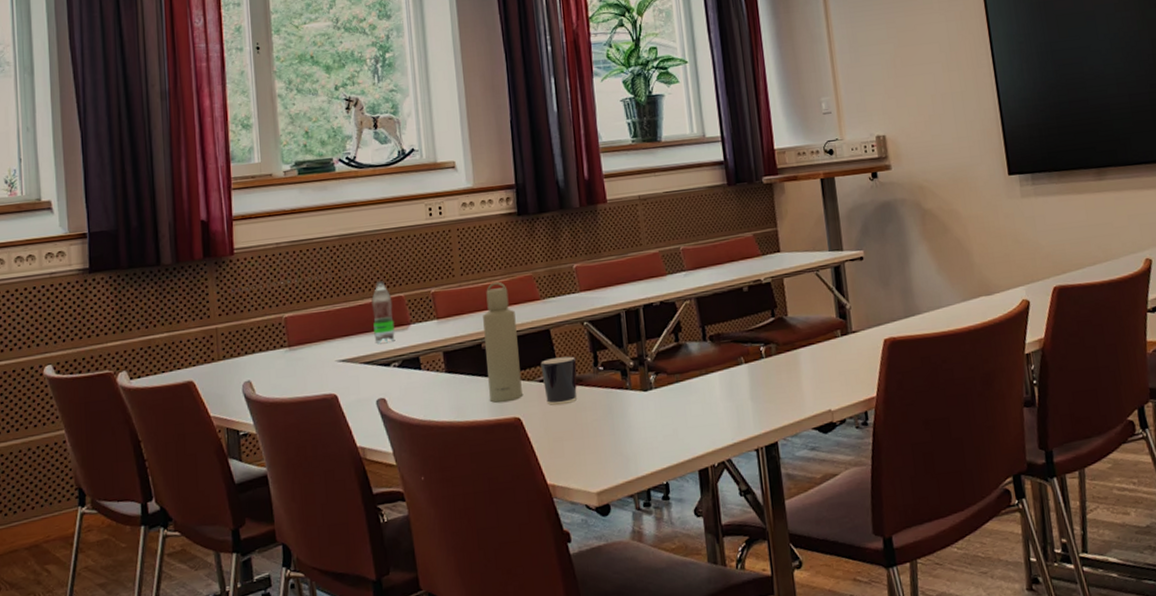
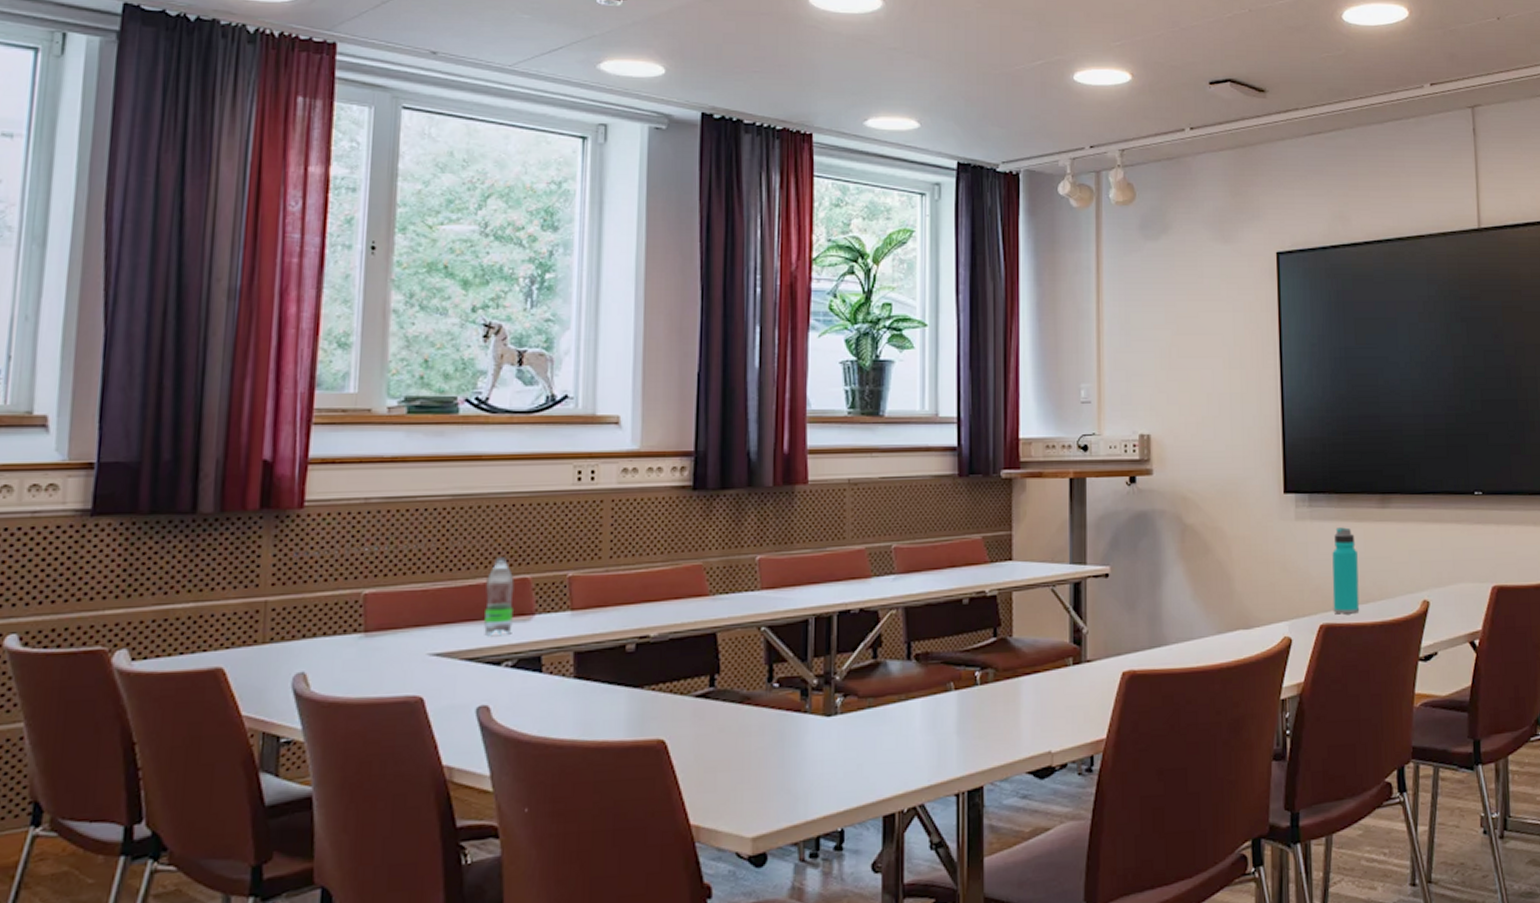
bottle: present [483,281,523,404] -> none [628,569,674,721]
mug: present [540,356,577,406] -> none [699,668,746,728]
water bottle: none [1057,200,1089,277] -> present [1332,527,1360,615]

